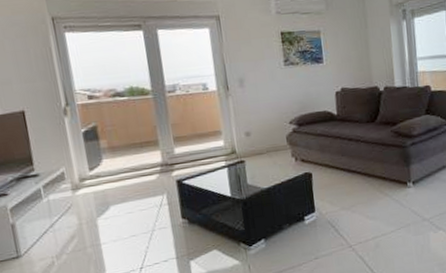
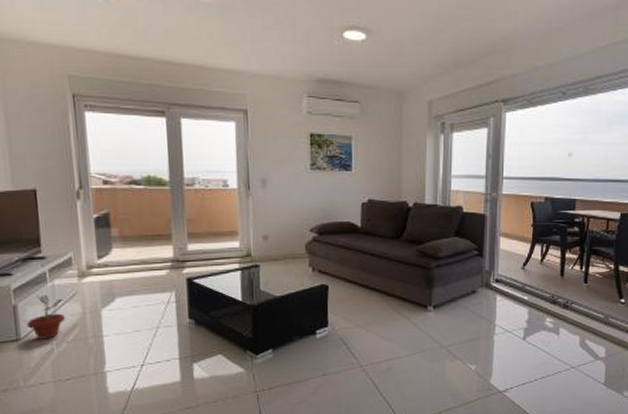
potted plant: none [26,211,64,254] -> present [27,296,66,339]

